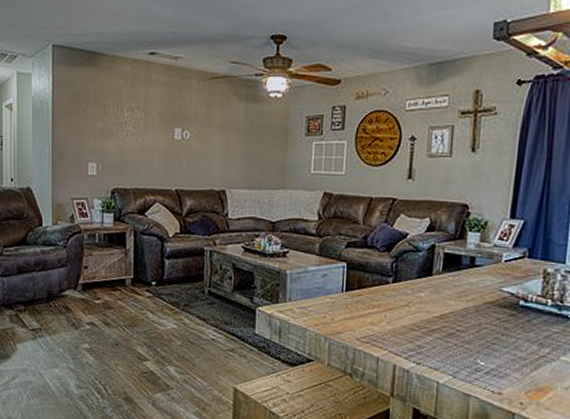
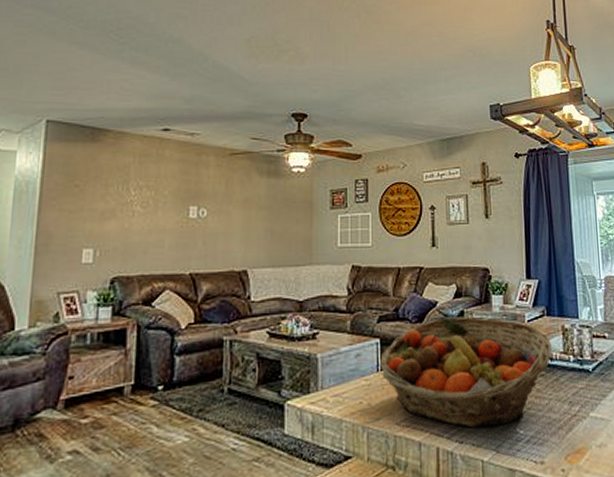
fruit basket: none [344,249,528,355] -> present [379,316,552,428]

